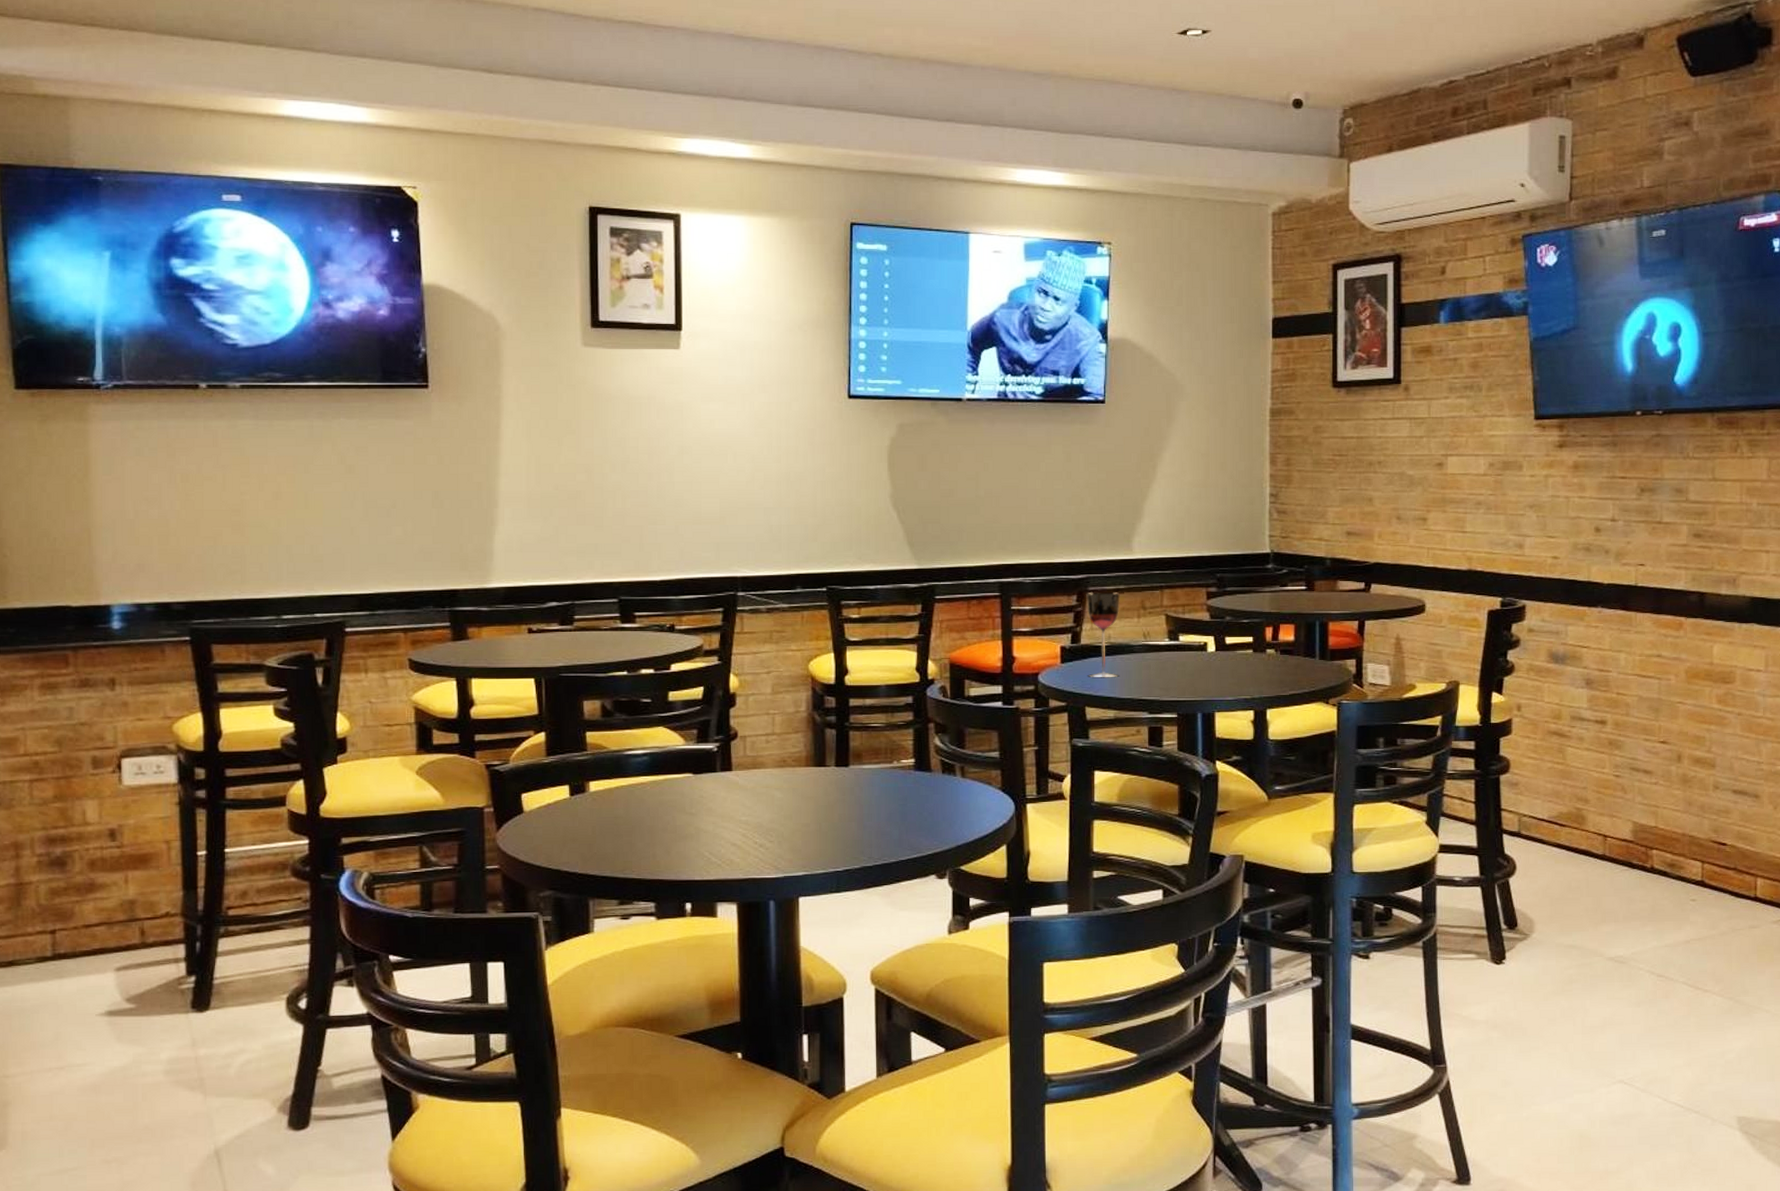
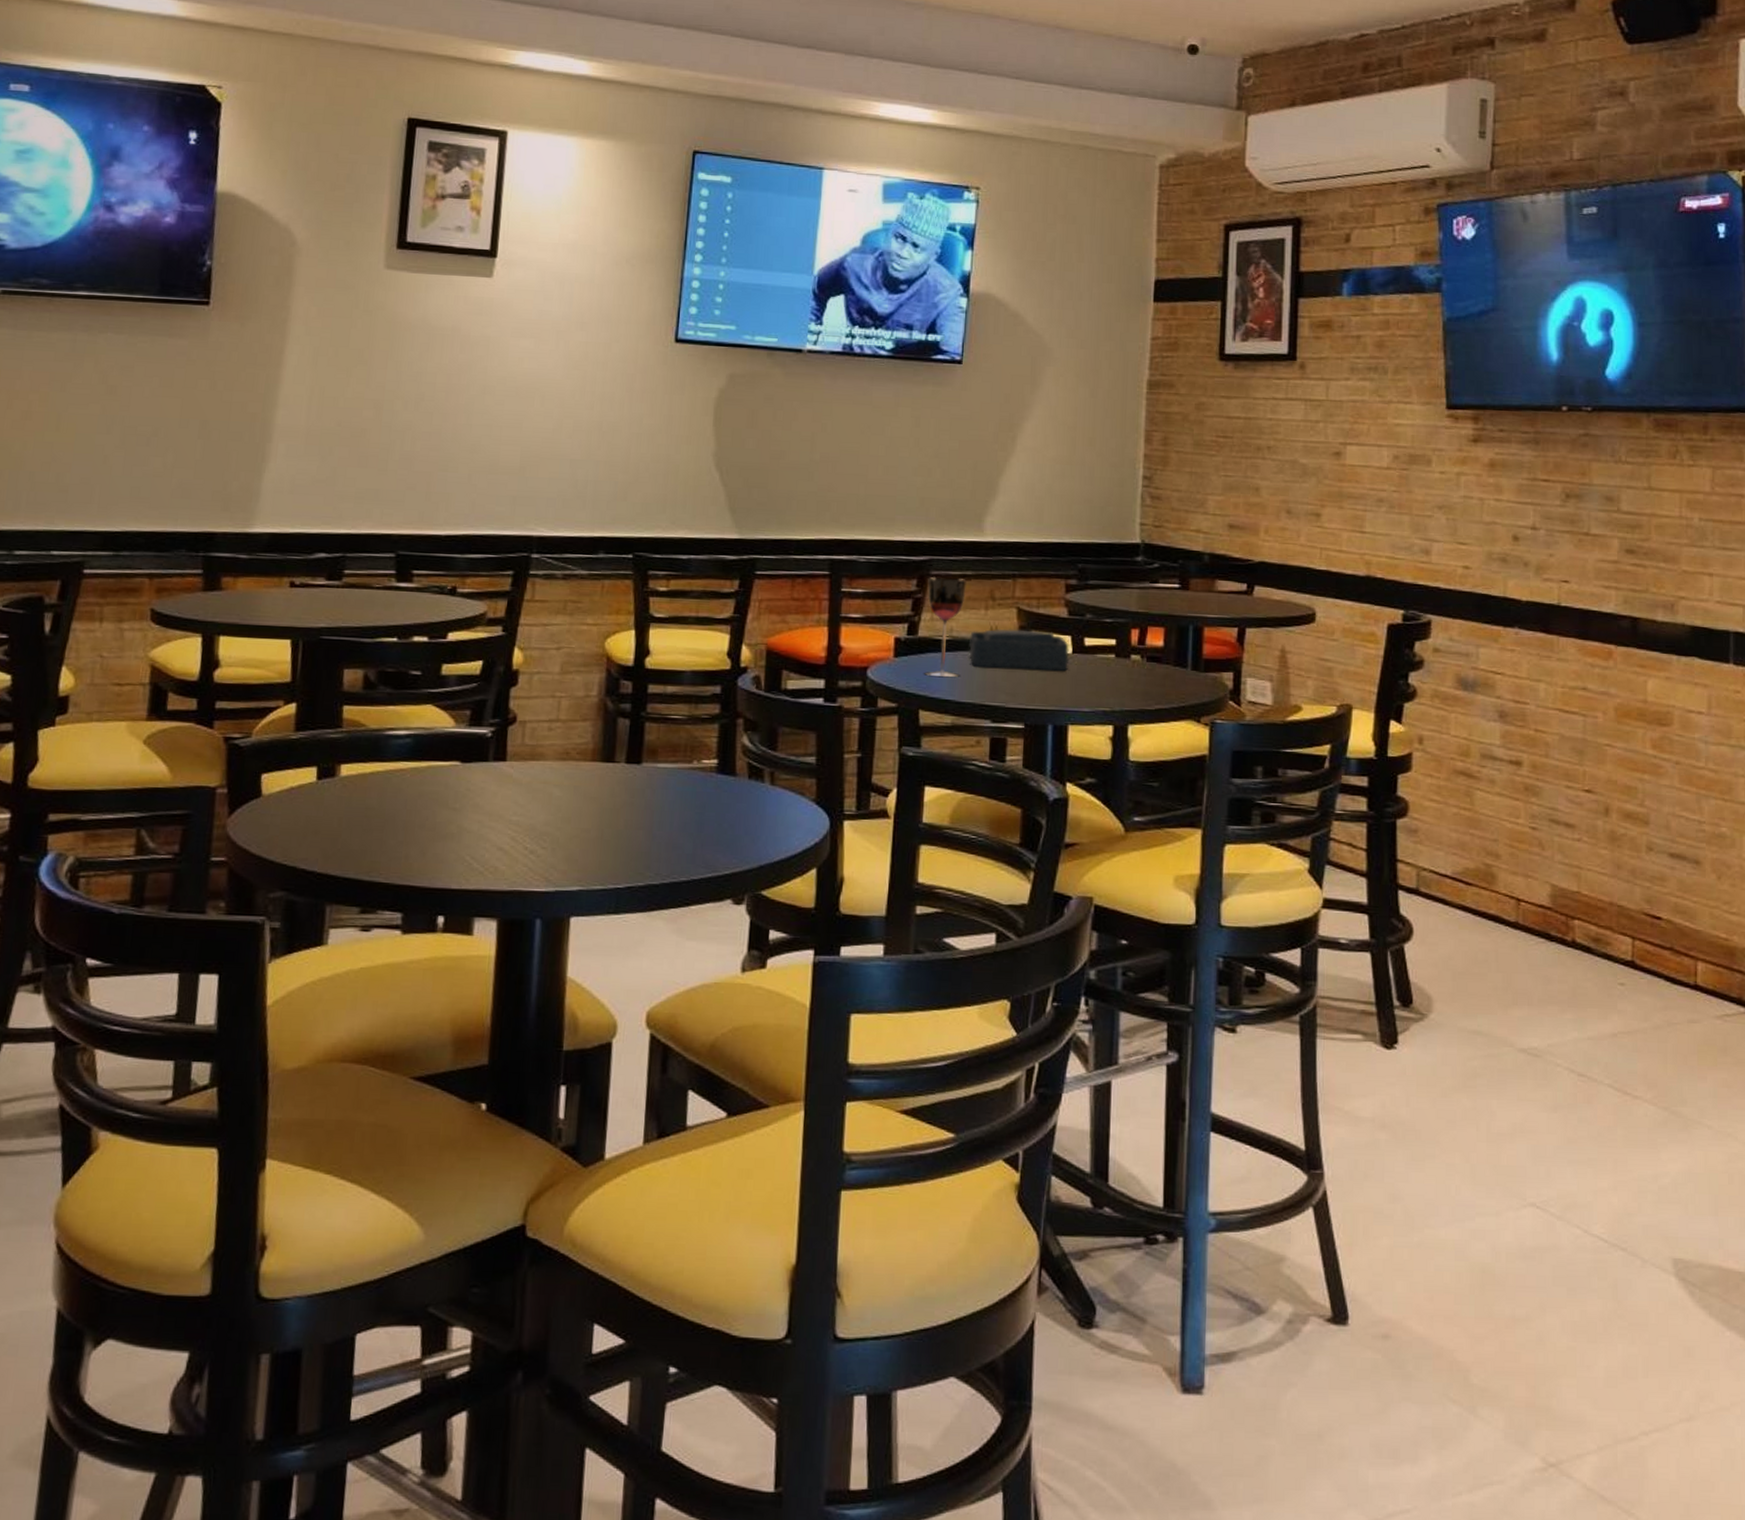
napkin holder: none [1126,633,1212,669] -> present [969,628,1069,673]

